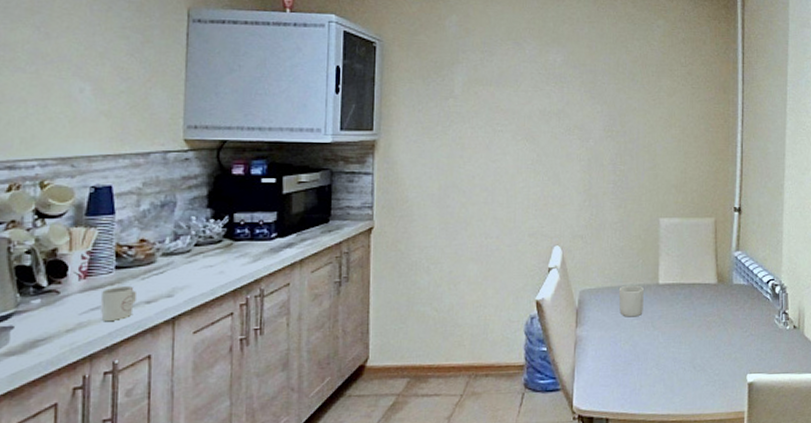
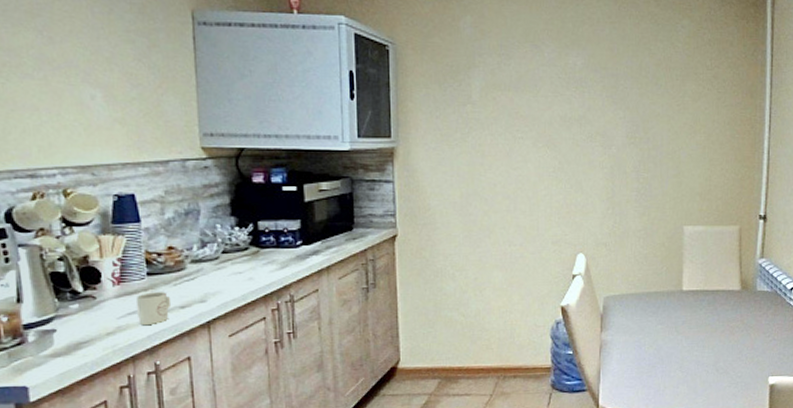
mug: present [618,285,644,317] -> none [642,291,668,323]

